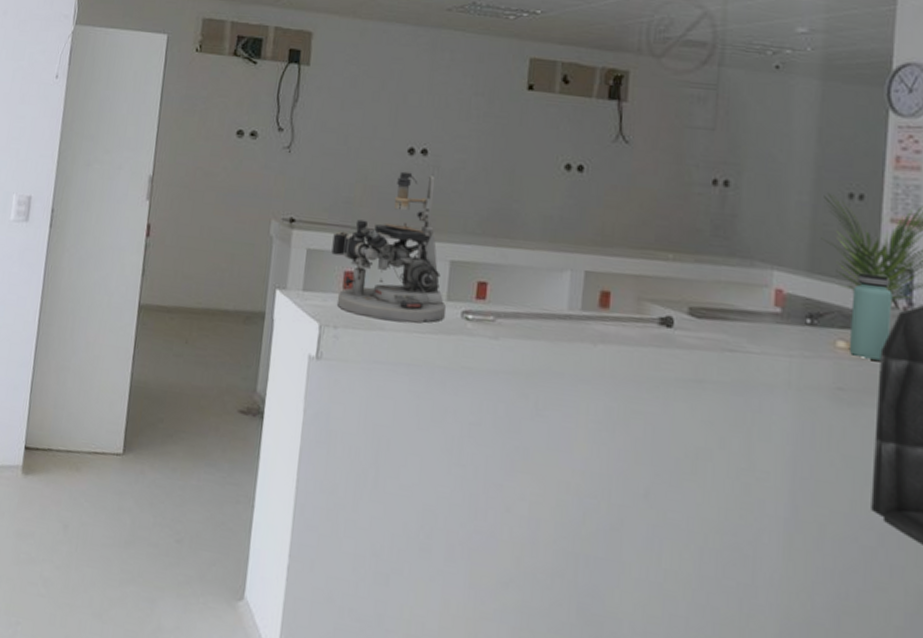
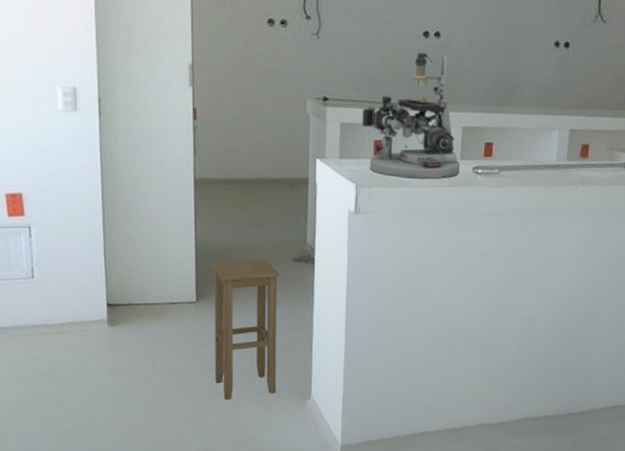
stool: none [132,406,223,588] -> present [211,259,280,400]

